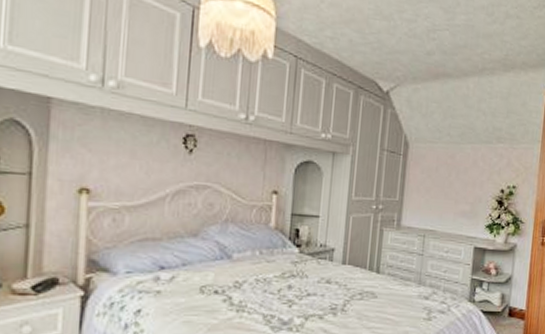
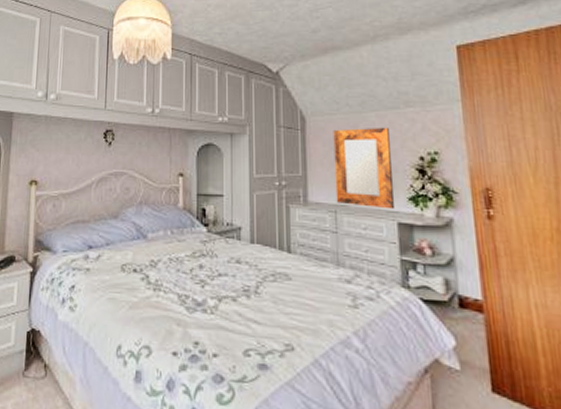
home mirror: none [426,158,481,236] -> present [333,127,396,210]

